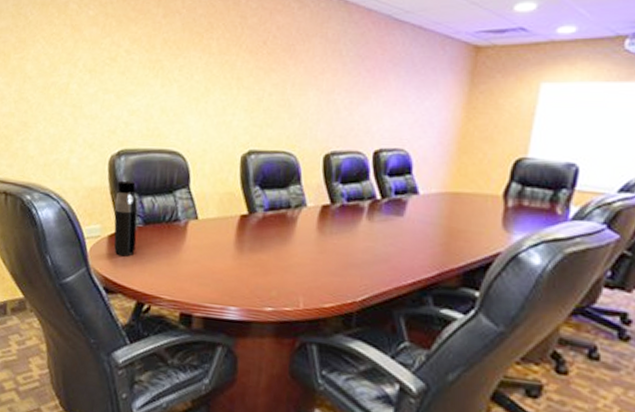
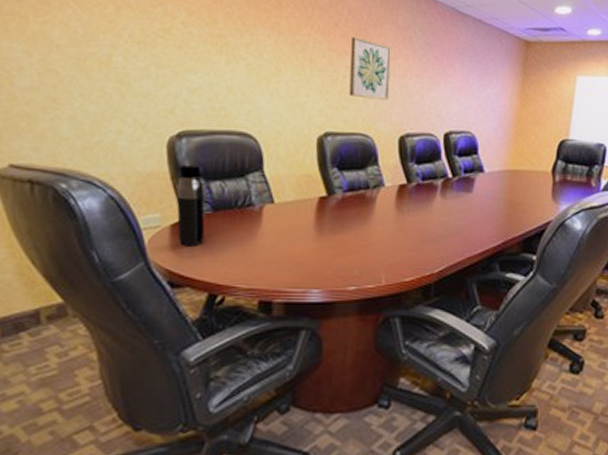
wall art: none [274,53,319,118] -> present [349,37,391,101]

